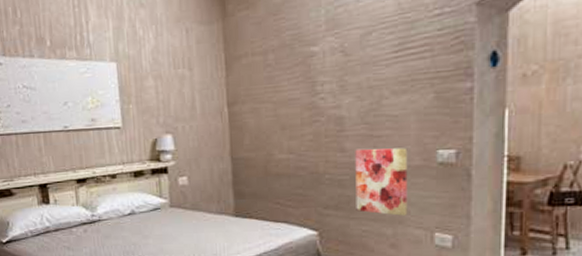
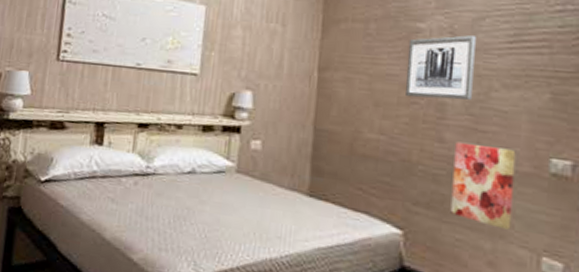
wall art: none [305,51,367,117] -> present [406,35,476,101]

